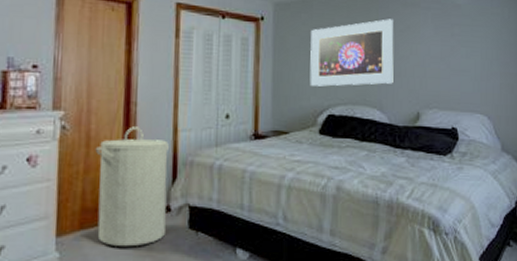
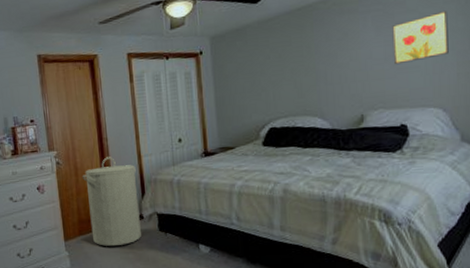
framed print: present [310,19,394,87] -> none [247,30,334,105]
wall art: none [448,21,494,66] -> present [392,10,449,65]

